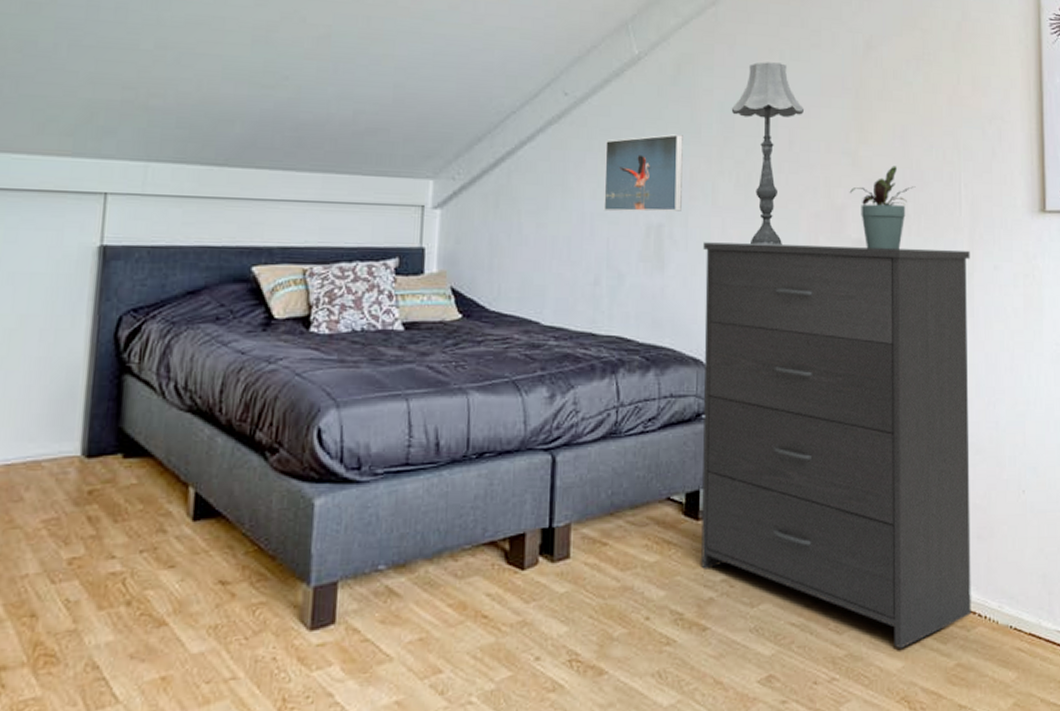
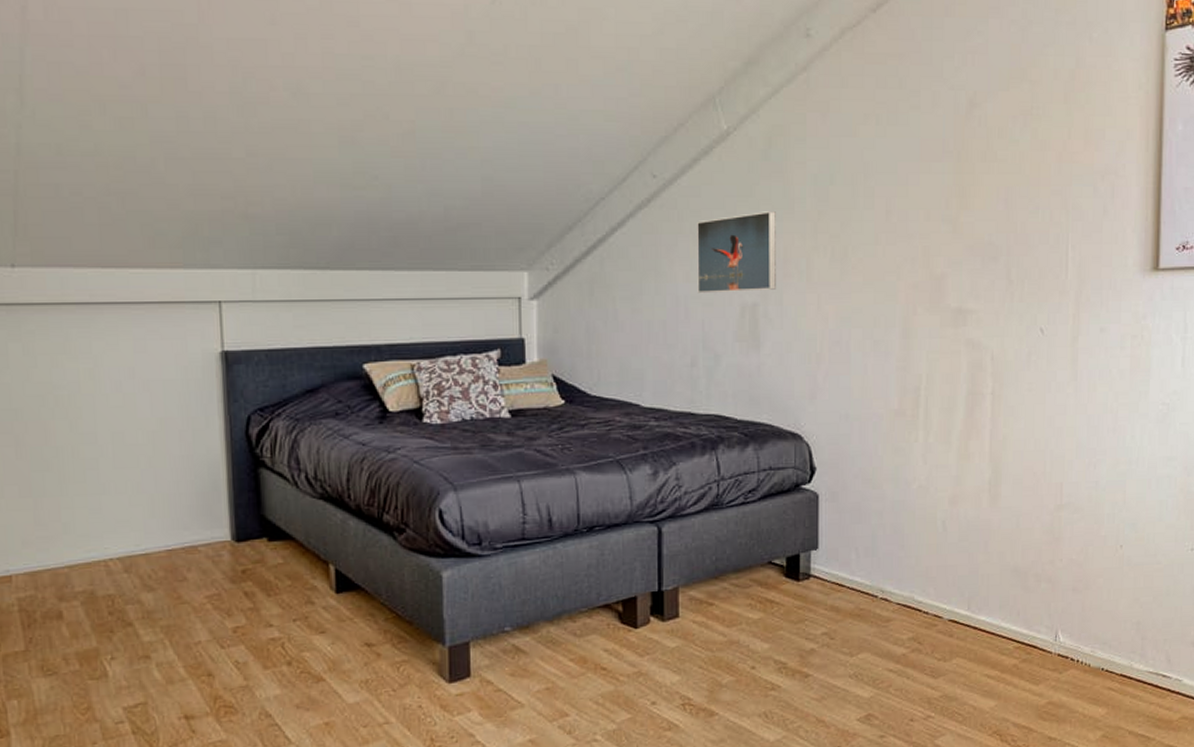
dresser: present [701,242,971,649] -> none [799,313,1075,690]
table lamp: present [731,62,805,246] -> none [825,128,903,320]
potted plant: present [849,166,916,250] -> none [949,230,1020,318]

